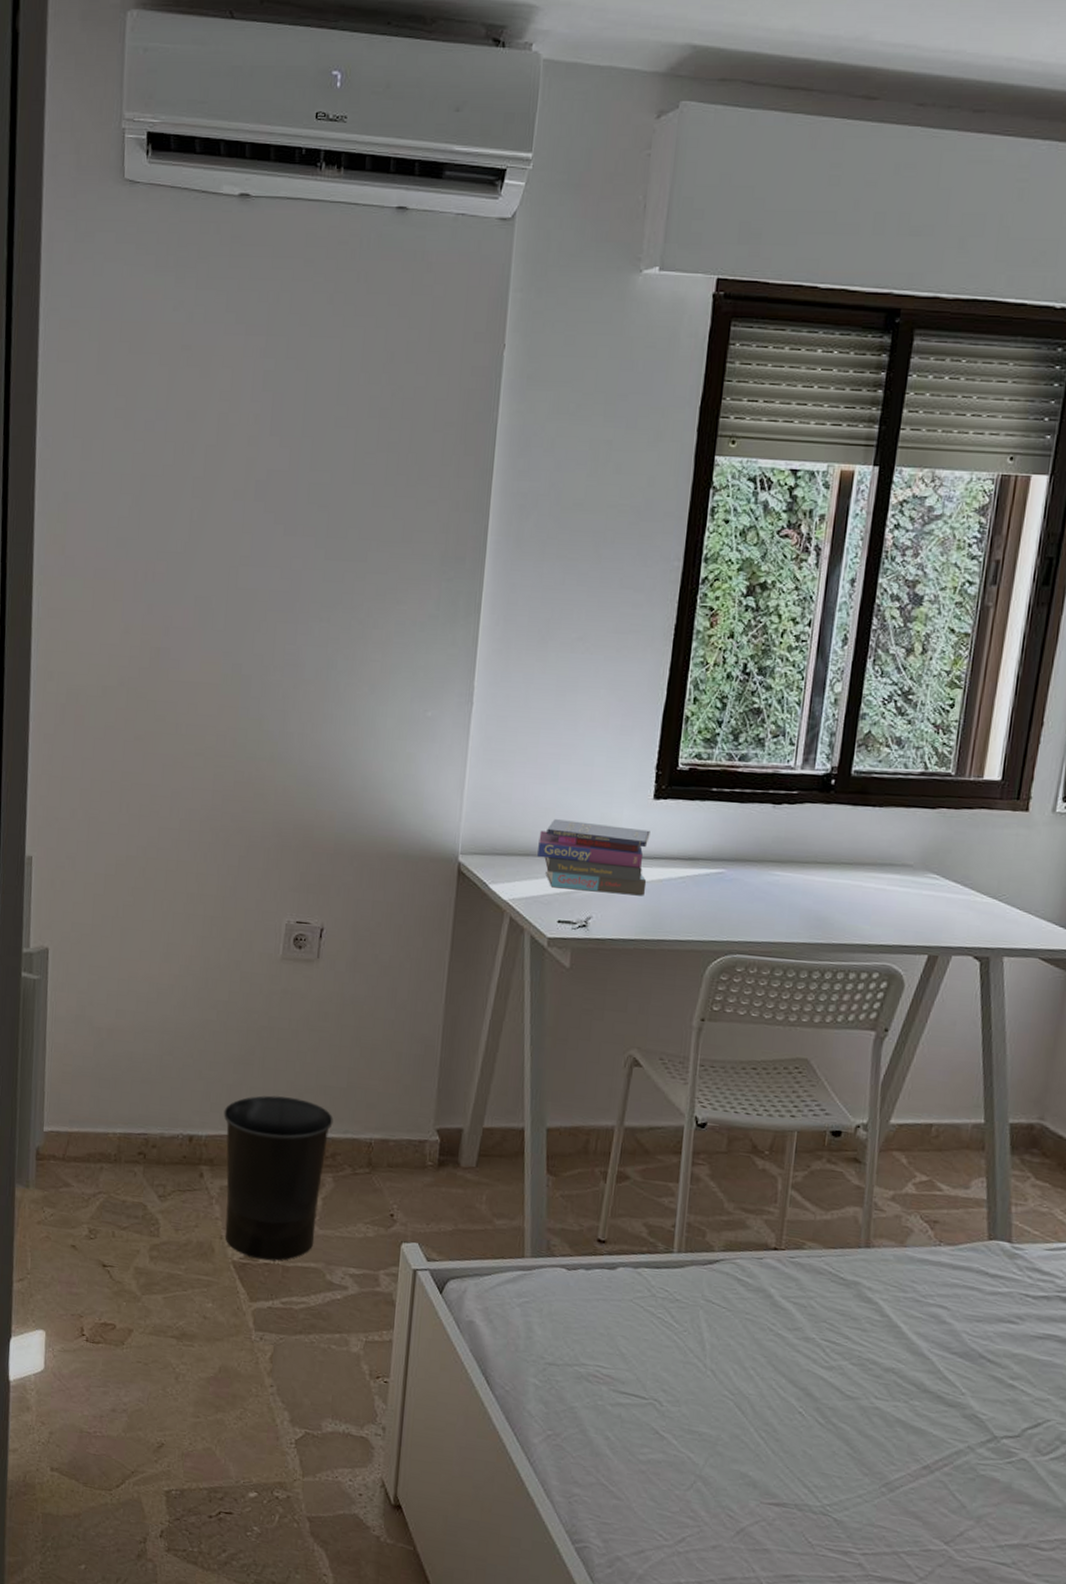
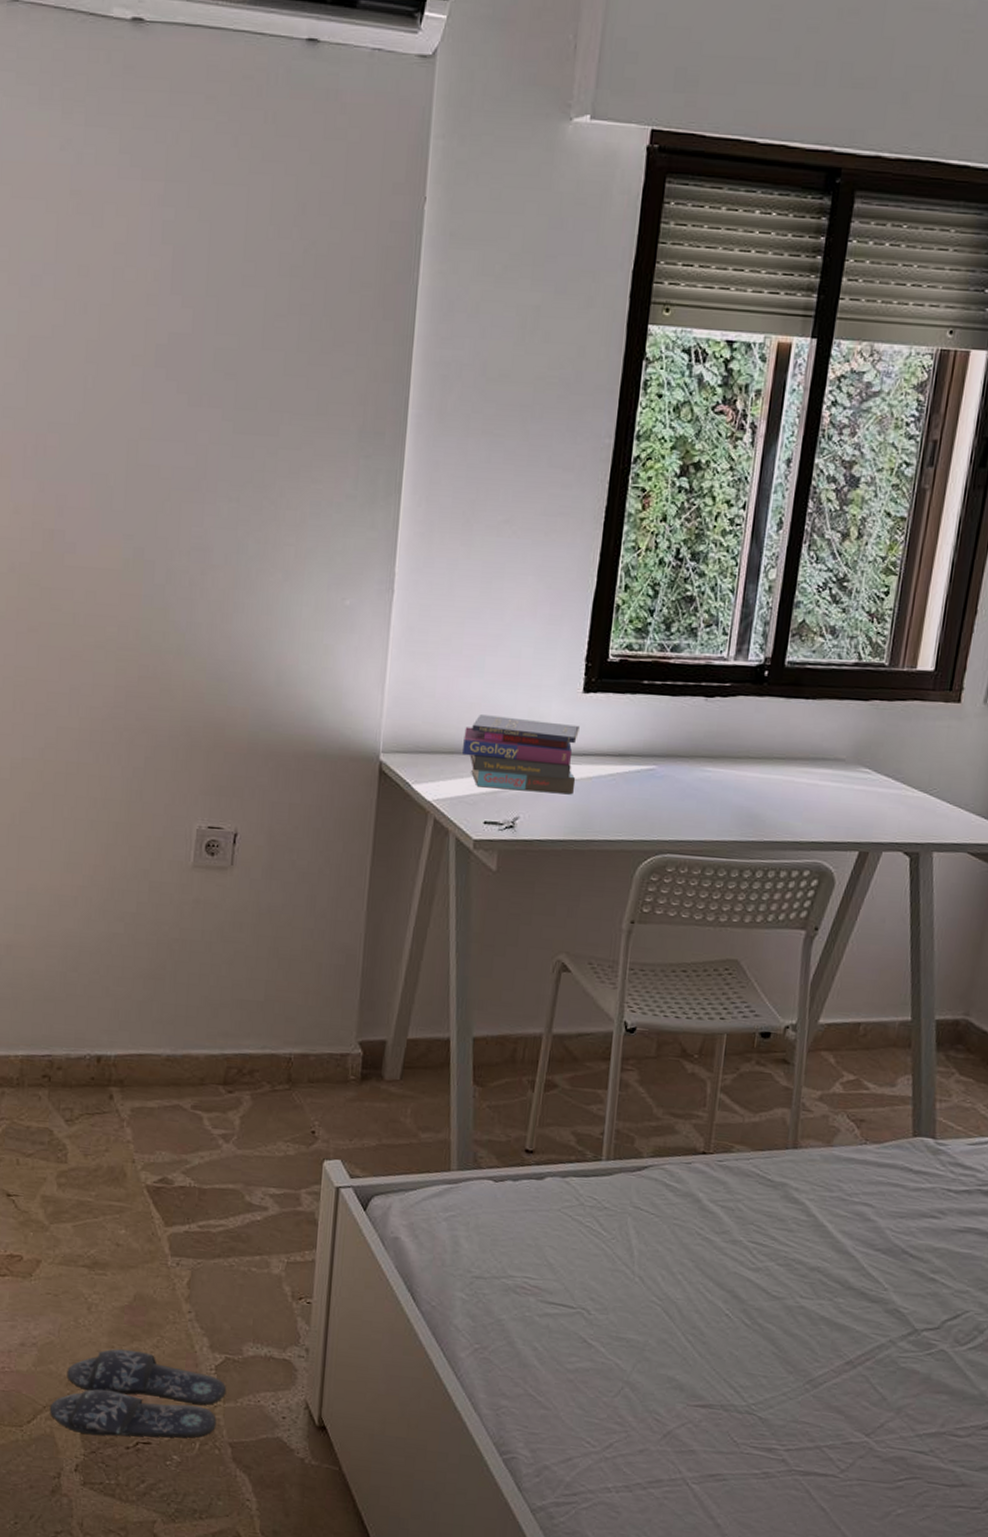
slippers: none [138,1418,306,1510] -> present [50,1349,227,1438]
waste bin: present [223,1095,333,1260] -> none [133,1011,251,1183]

